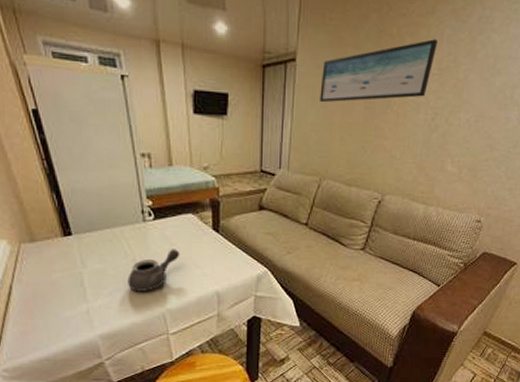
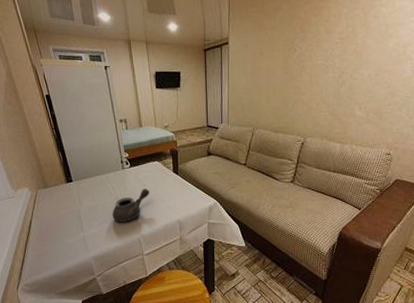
wall art: present [320,39,438,103] -> none [248,17,338,72]

